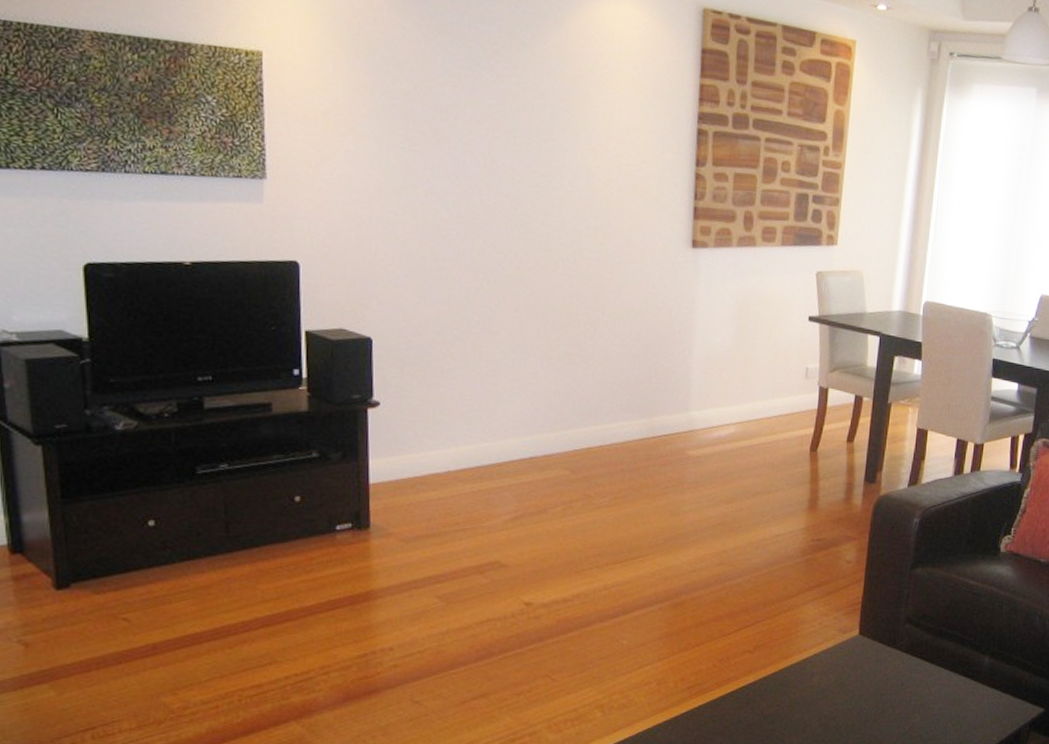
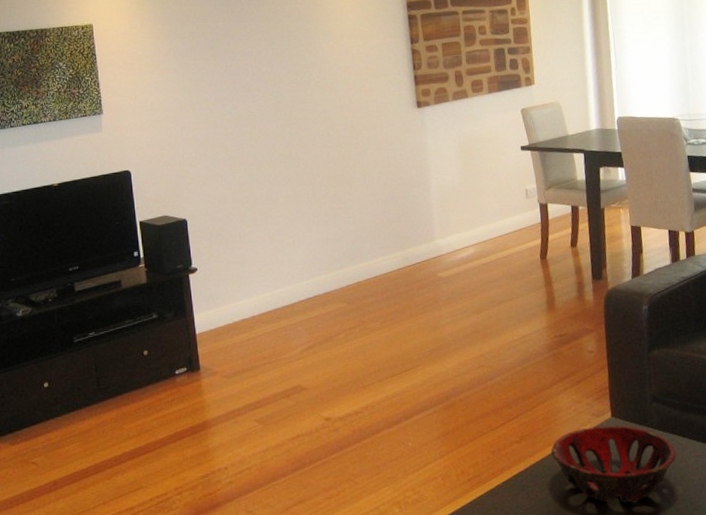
decorative bowl: none [785,643,921,726] -> present [550,425,676,503]

